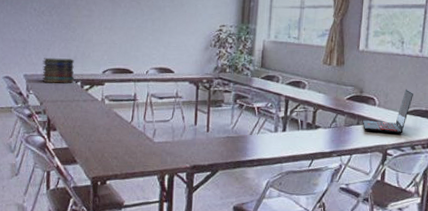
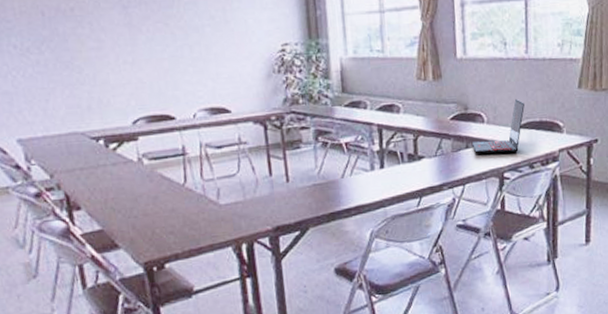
book stack: present [42,57,74,84] -> none [41,110,94,147]

